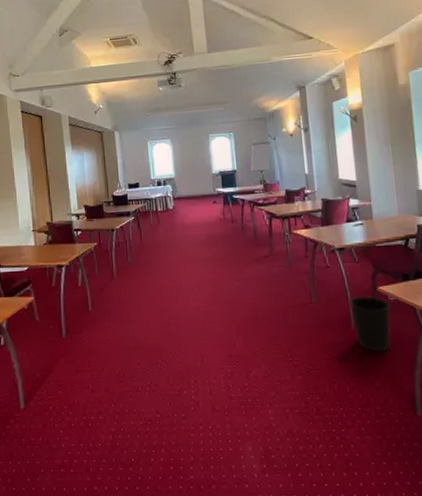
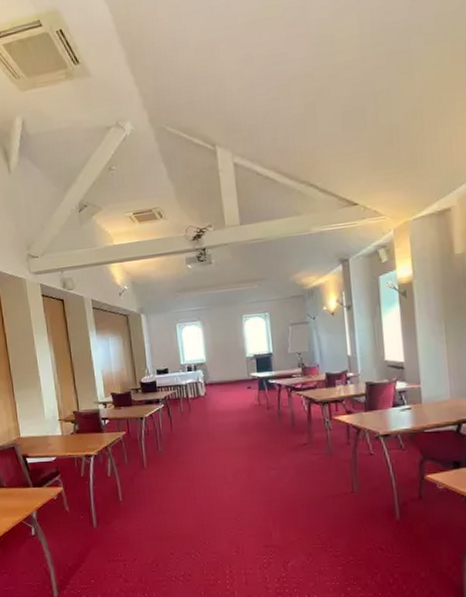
wastebasket: present [349,295,391,352] -> none [393,484,440,543]

